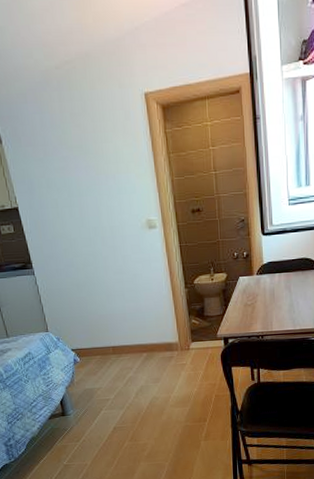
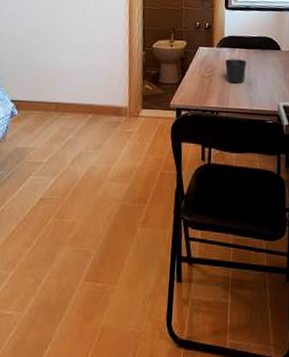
cup: none [266,283,287,308] -> present [225,59,246,84]

